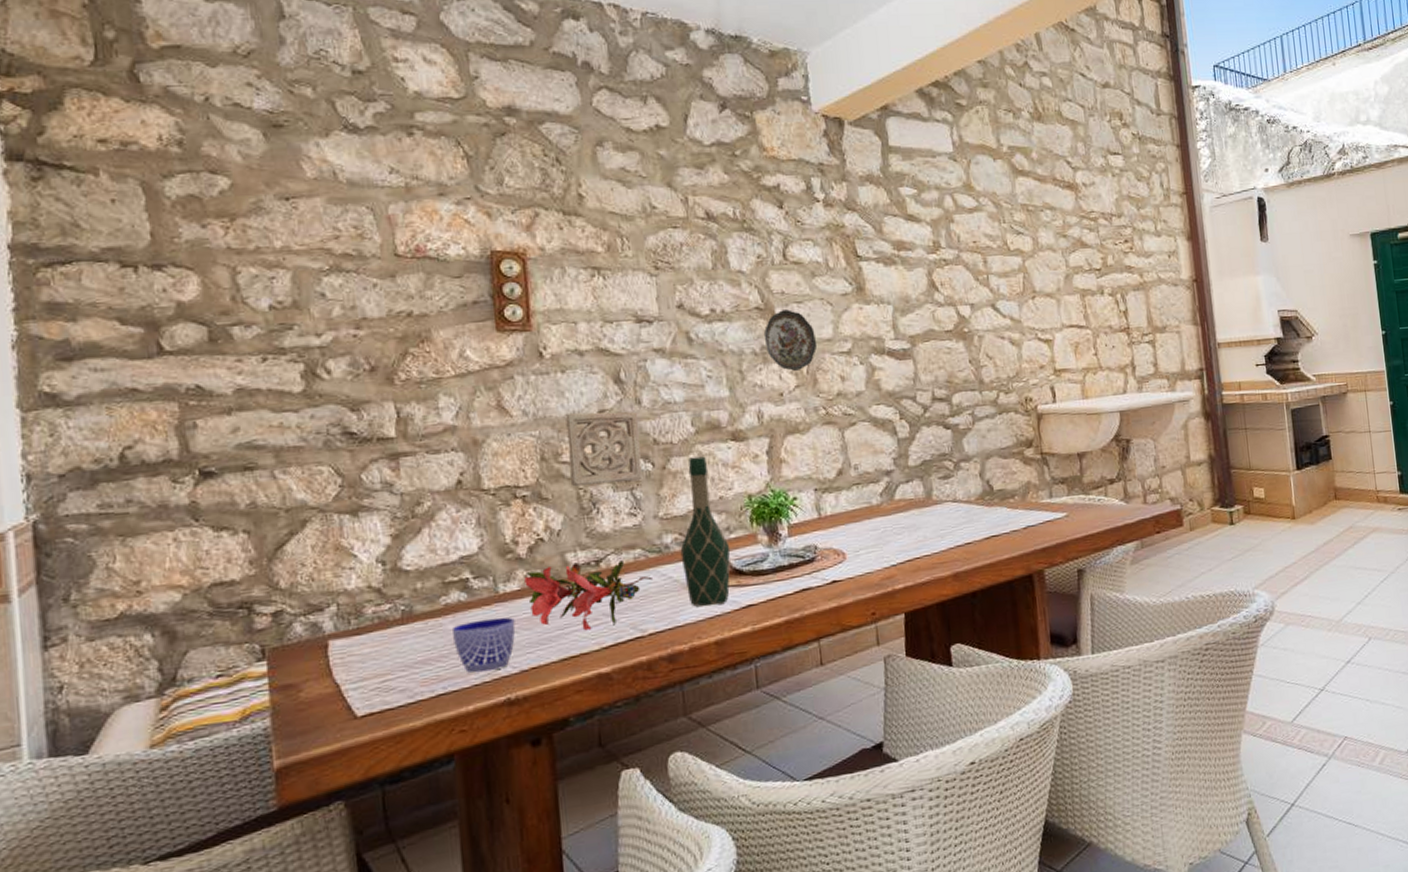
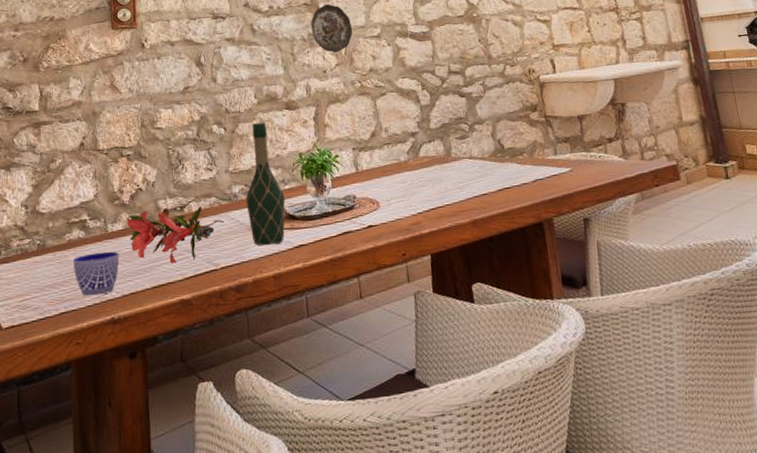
wall ornament: present [565,412,643,487] -> none [160,88,217,148]

